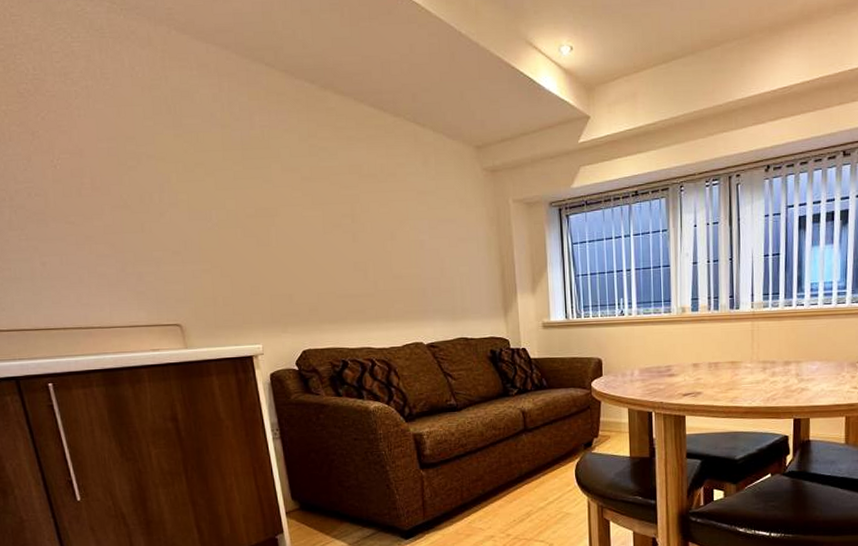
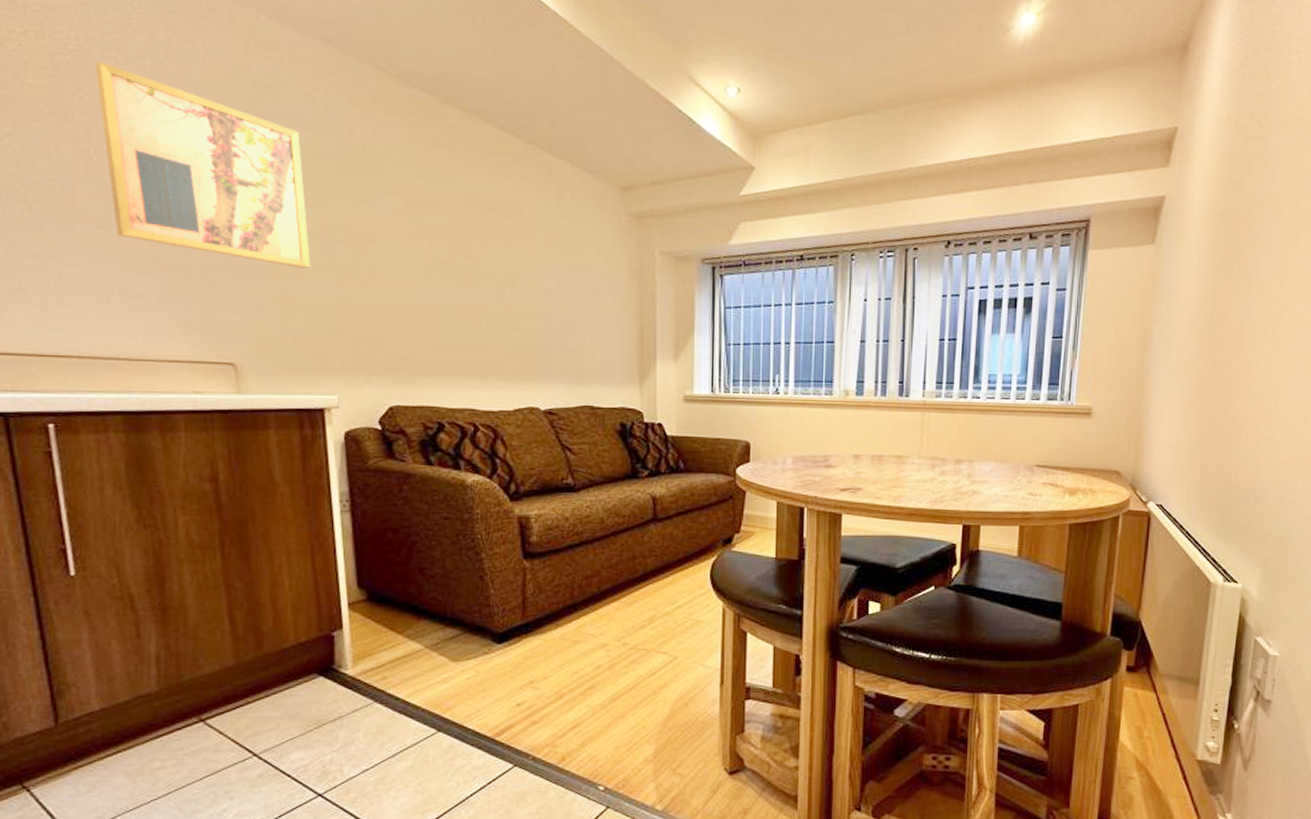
wall art: none [50,86,230,242] -> present [95,61,311,268]

